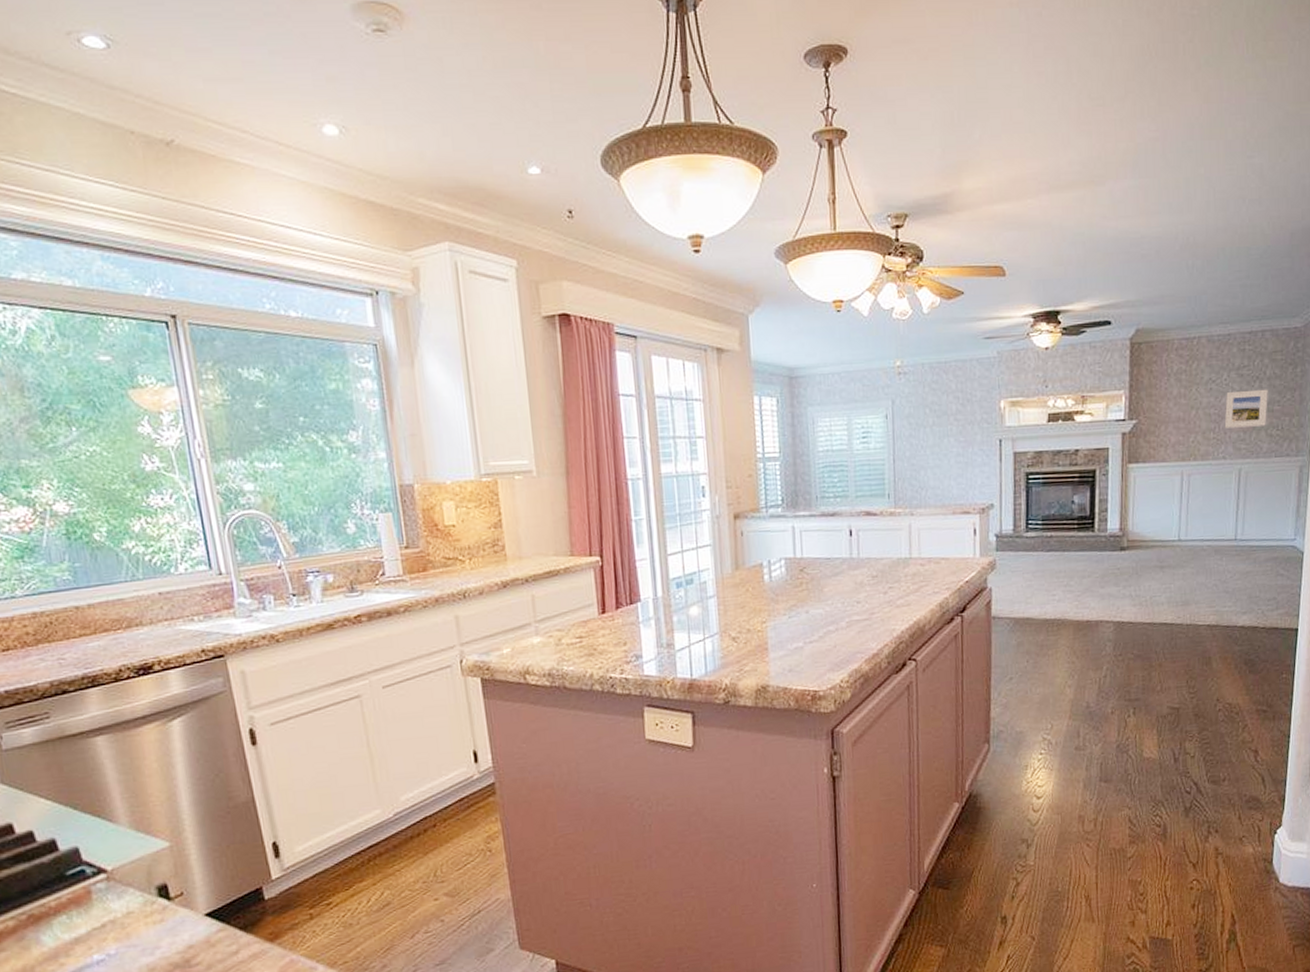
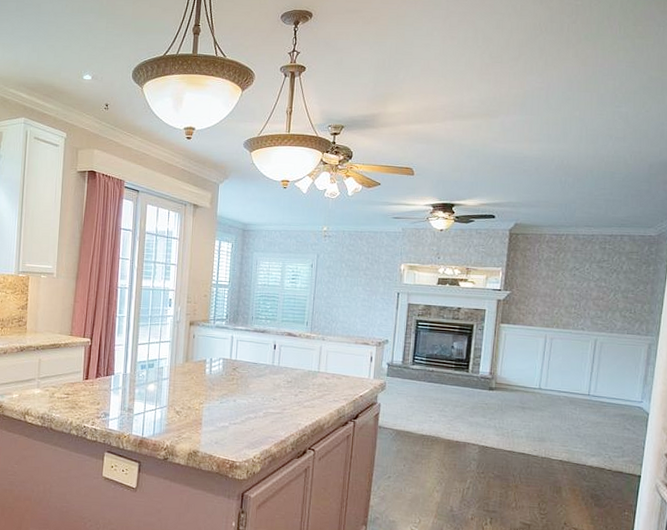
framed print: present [1224,389,1268,428] -> none [584,279,624,308]

